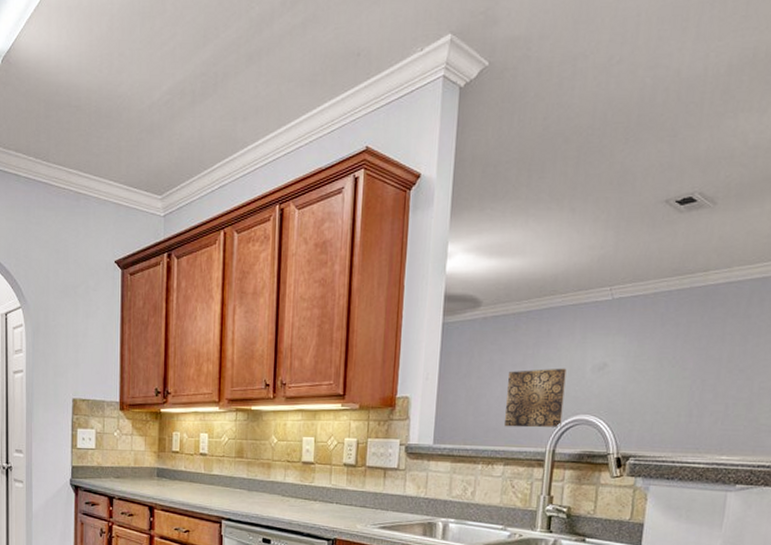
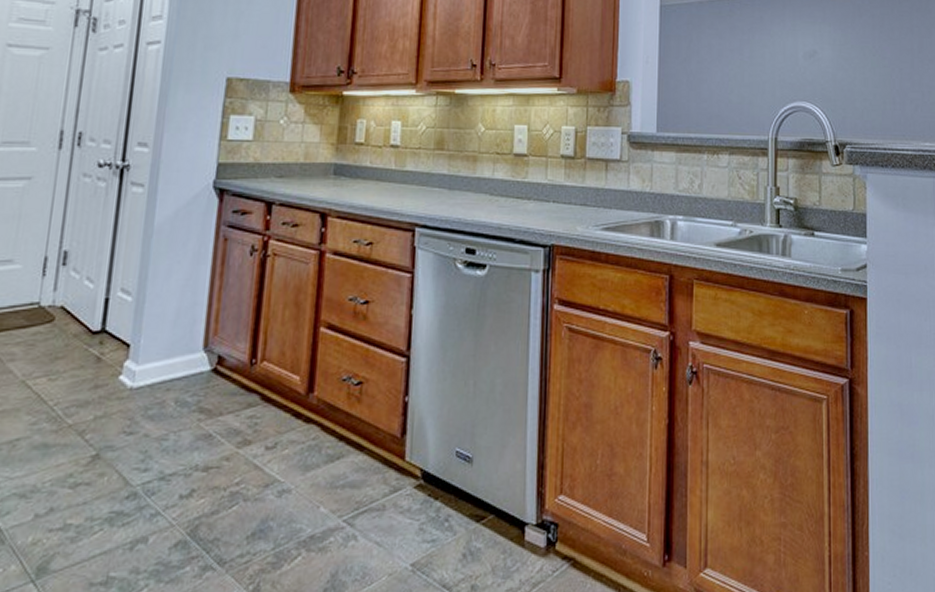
wall art: present [505,368,567,428] -> none [727,54,781,115]

